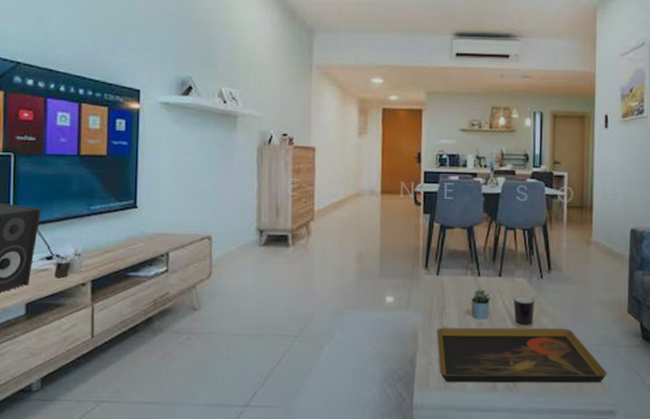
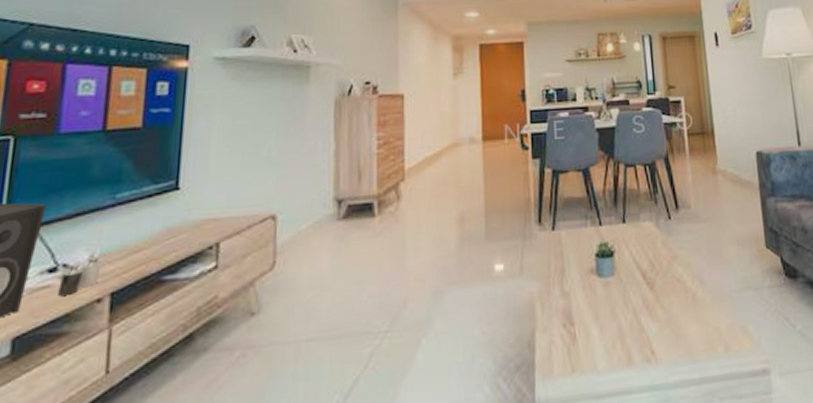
decorative tray: present [436,327,607,383] -> none [557,275,754,364]
mug: present [513,296,535,327] -> none [642,243,666,281]

